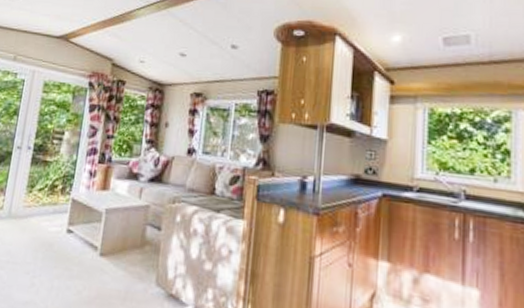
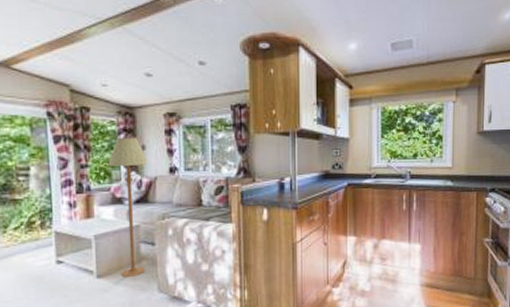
floor lamp: none [123,112,168,262] -> present [108,137,147,277]

